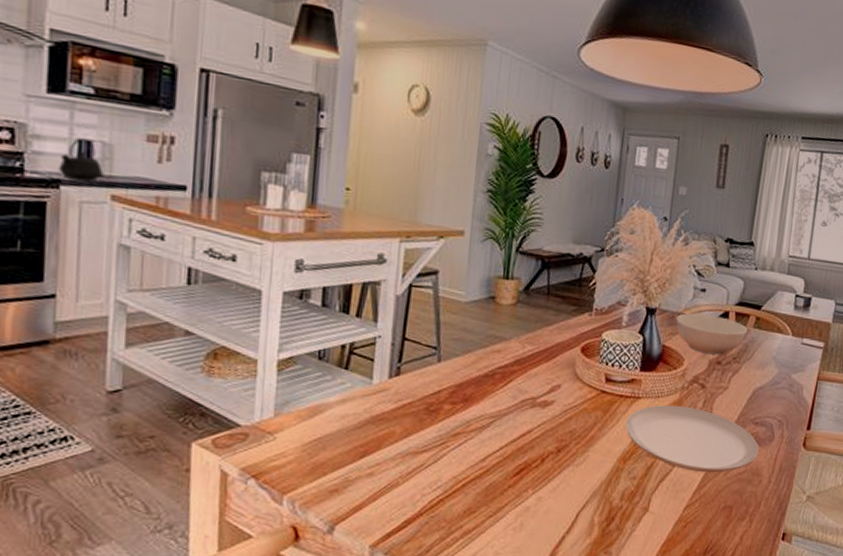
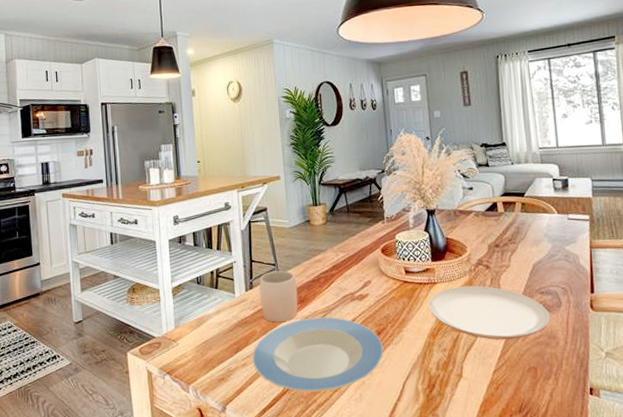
kettle: present [58,138,104,181] -> none [33,162,57,188]
plate: none [382,422,562,516] -> present [252,317,384,392]
mug: none [407,356,463,424] -> present [259,271,298,323]
bowl: present [676,313,748,355] -> none [453,207,517,240]

